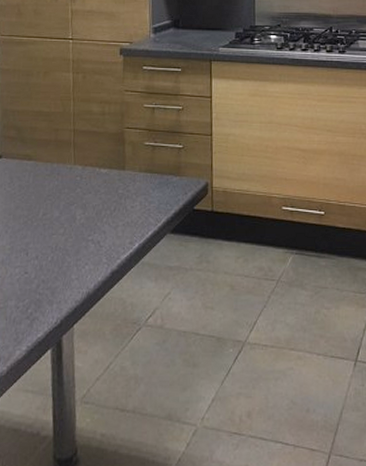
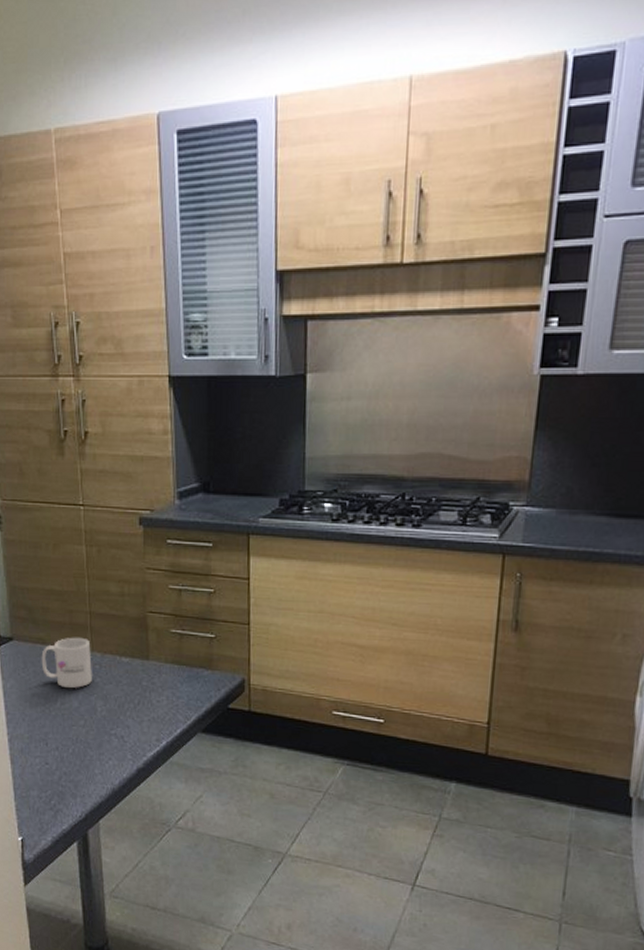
mug: none [26,152,74,199] -> present [41,637,93,688]

